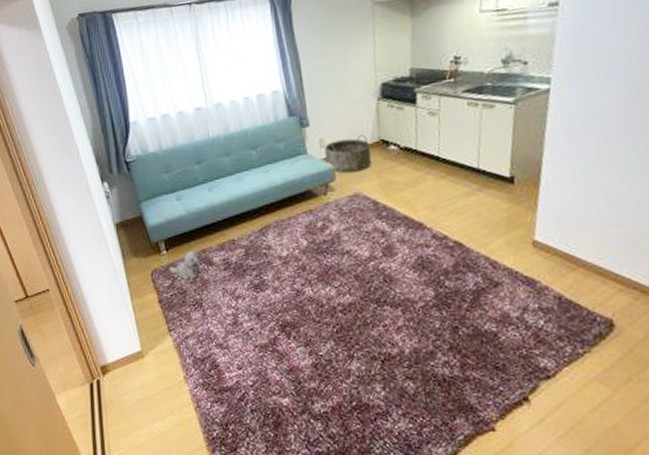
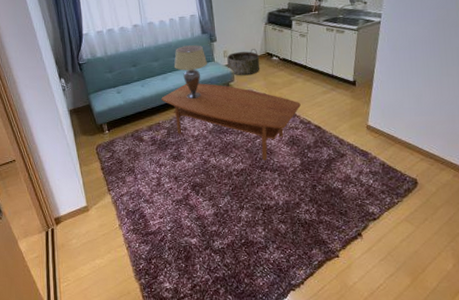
plush toy: present [169,251,201,280] -> none [110,131,134,153]
coffee table: none [235,184,433,291] -> present [161,83,301,161]
lampshade: none [251,132,297,206] -> present [174,45,207,99]

